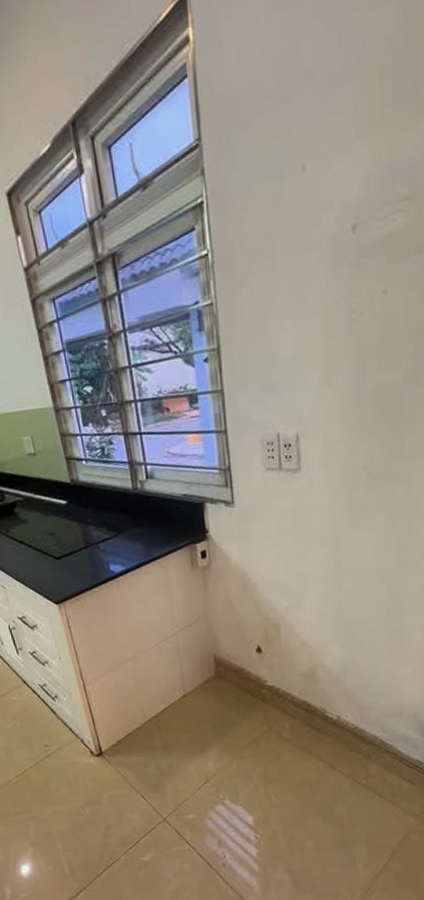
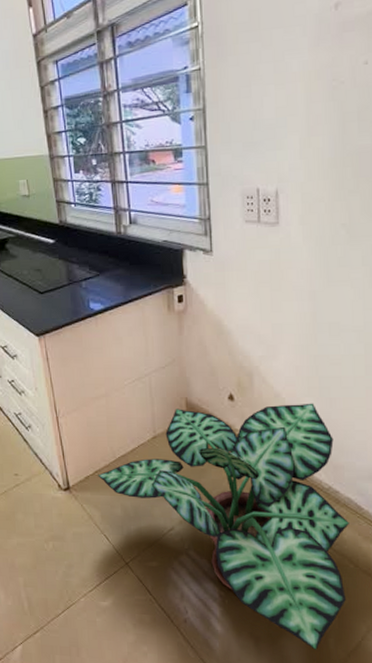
potted plant: none [130,648,375,876] -> present [98,403,349,650]

